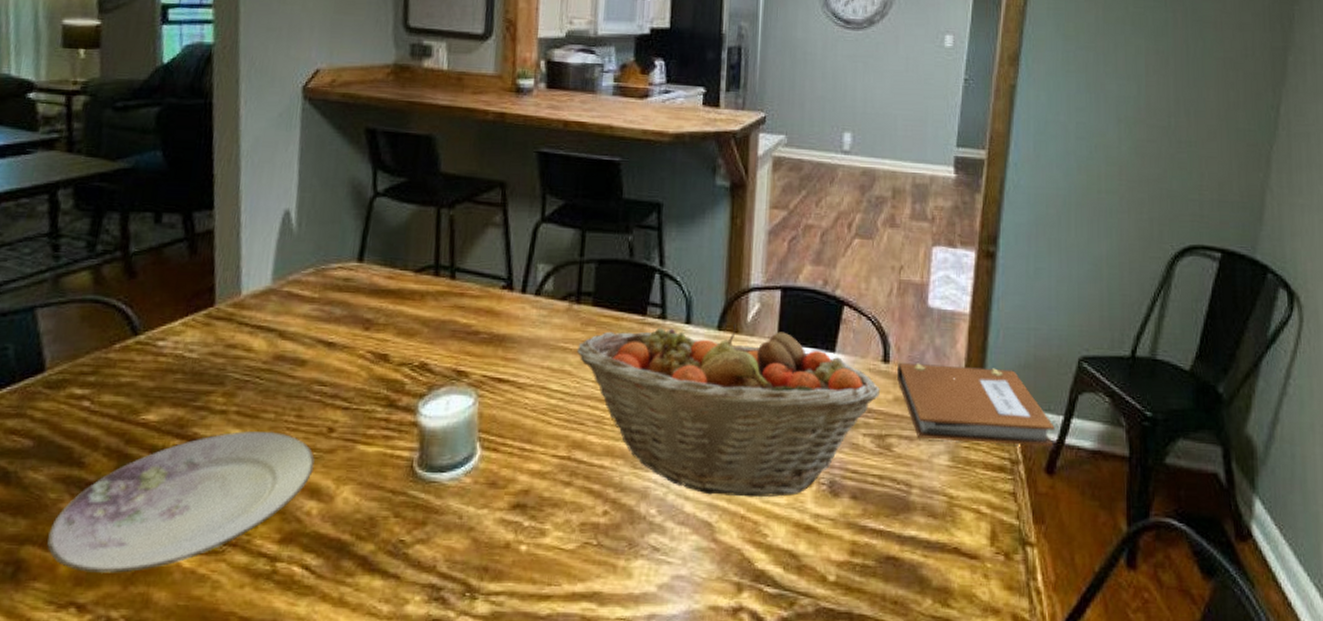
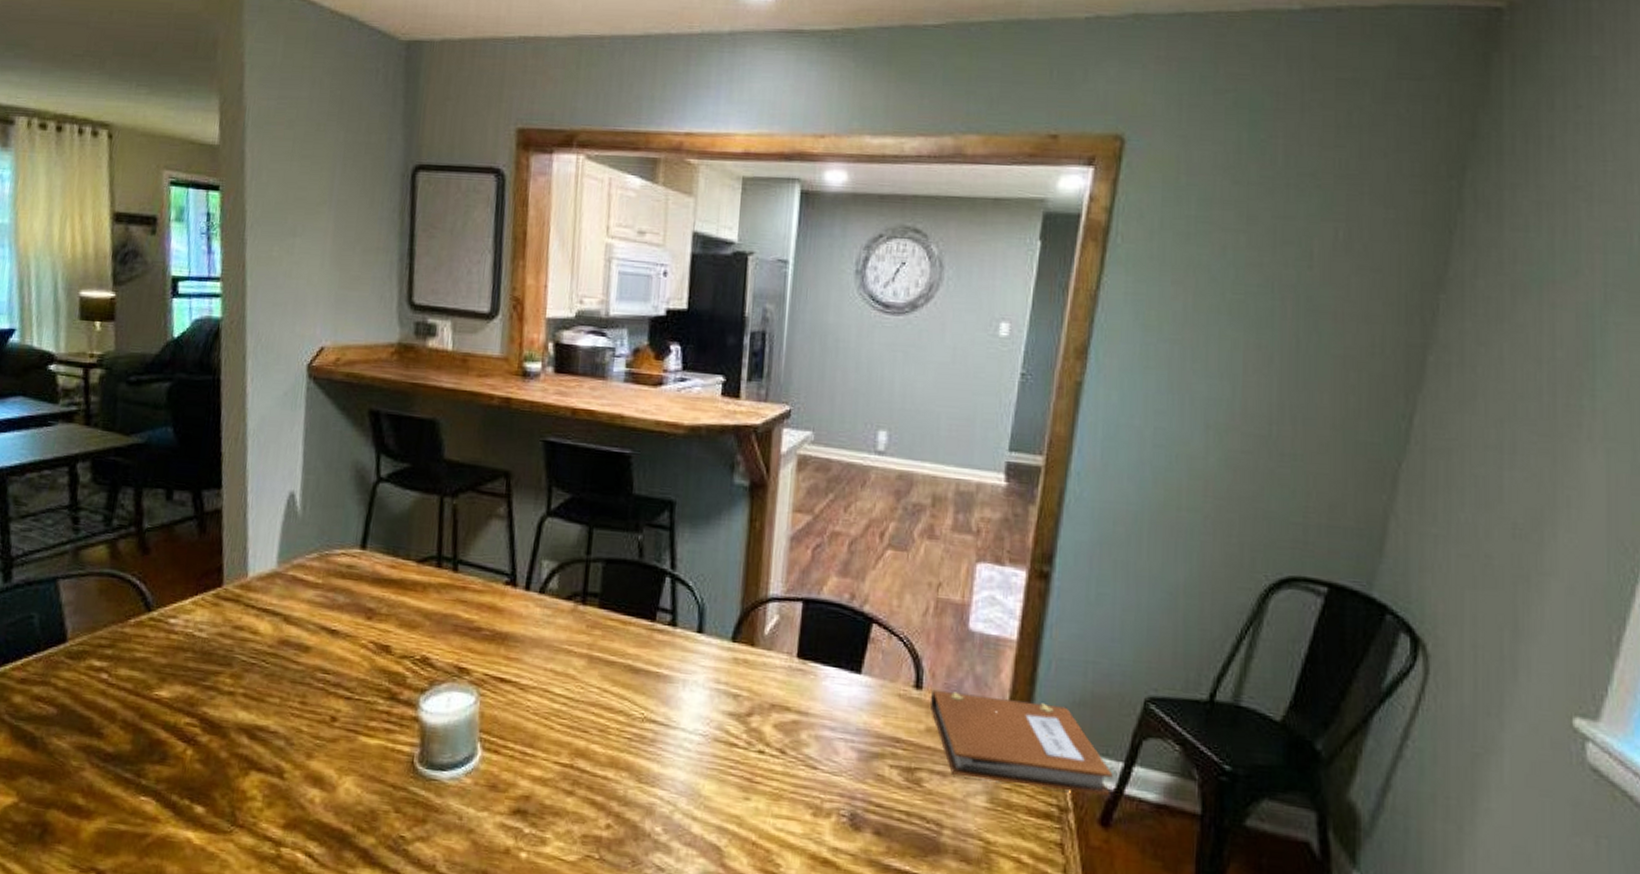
plate: present [47,430,315,573] -> none [70,714,318,844]
fruit basket: present [576,324,880,498] -> none [581,635,910,825]

